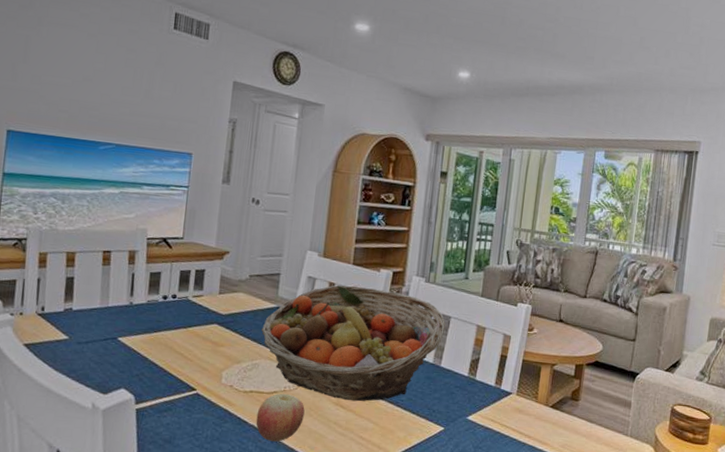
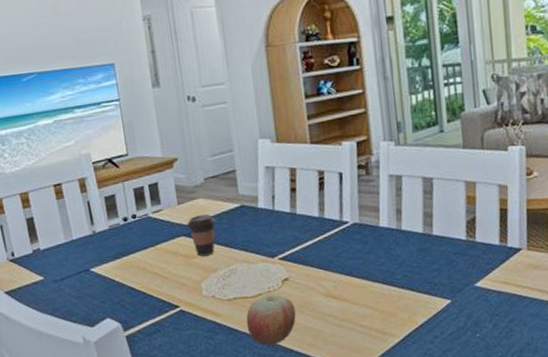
coffee cup: none [222,307,251,347] -> present [186,214,216,257]
fruit basket: present [261,285,445,402] -> none [230,163,429,290]

